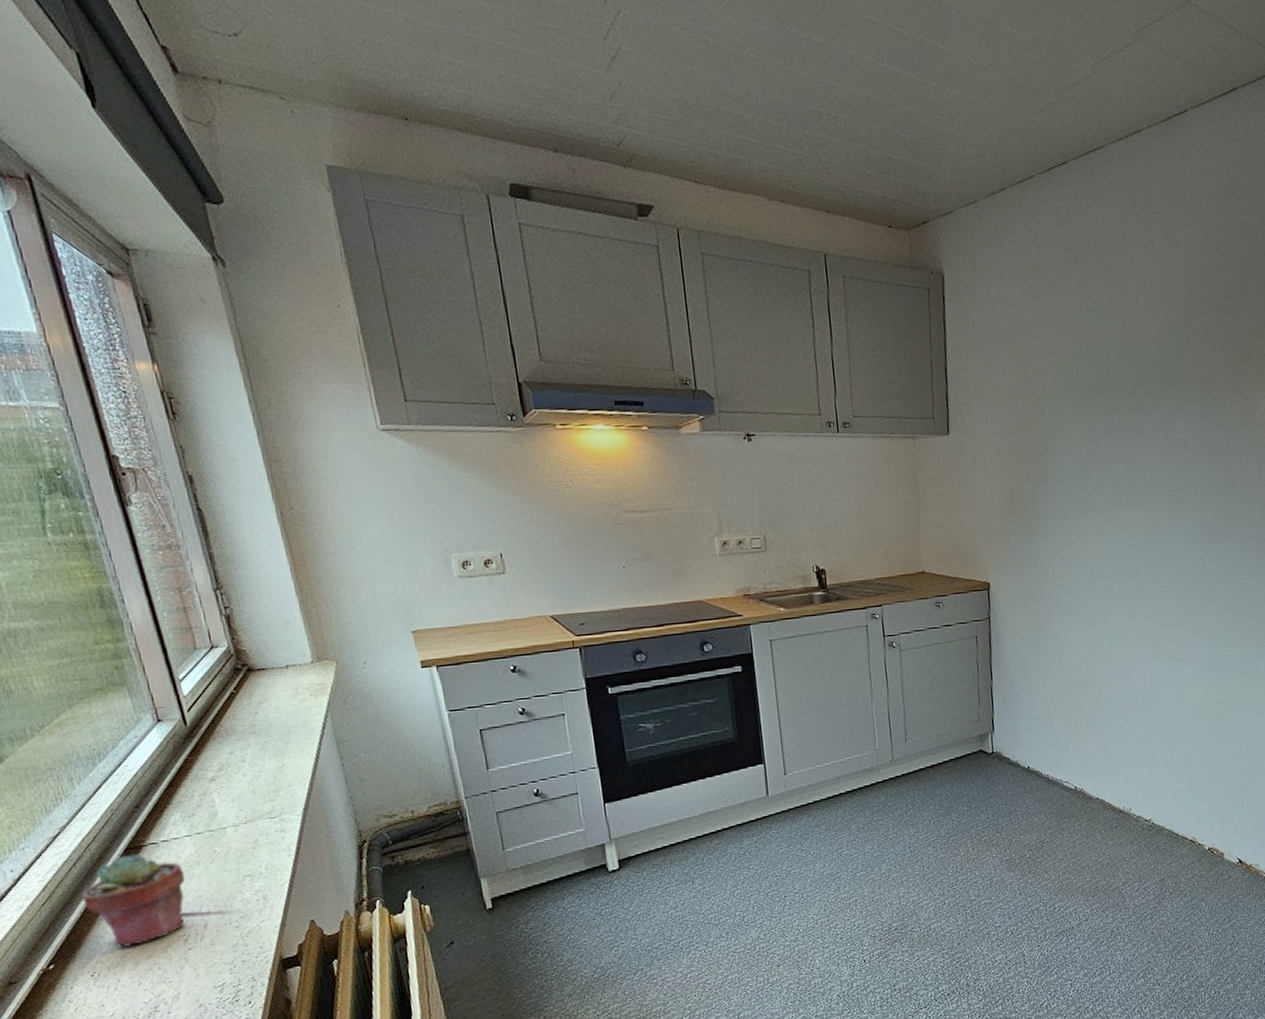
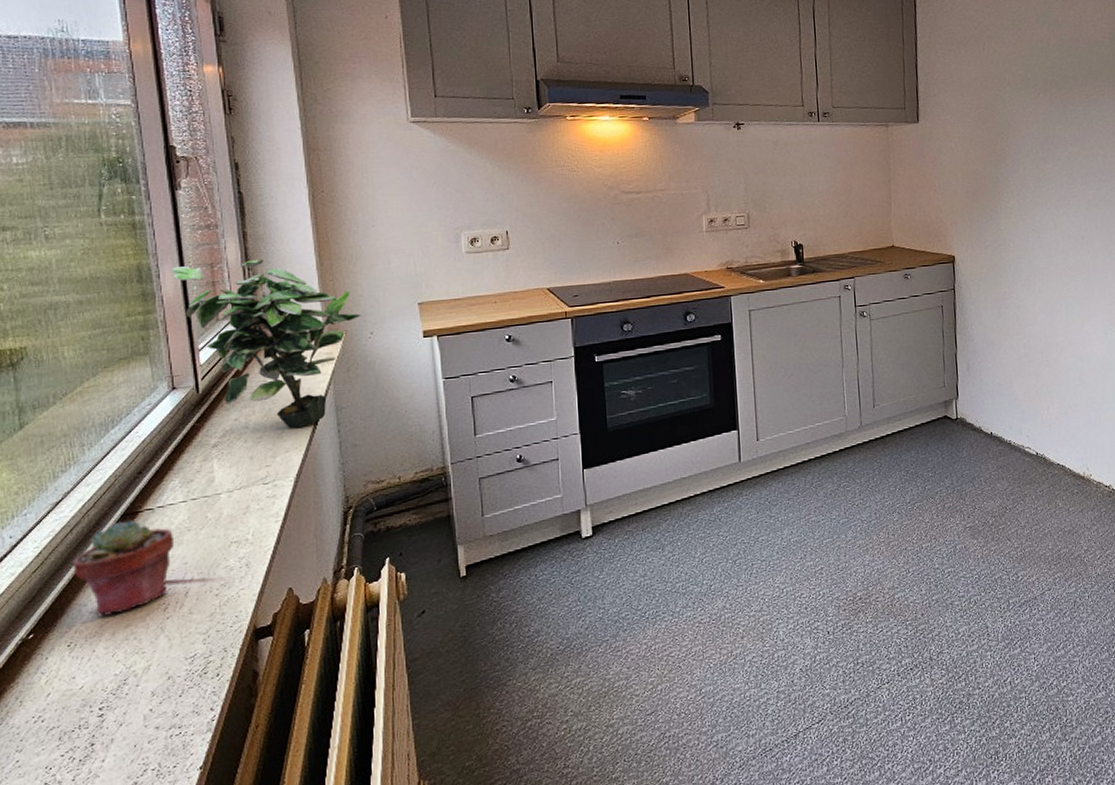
potted plant: none [136,583,352,762] -> present [171,259,361,429]

